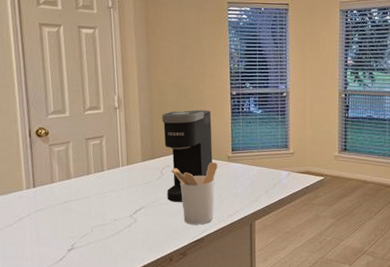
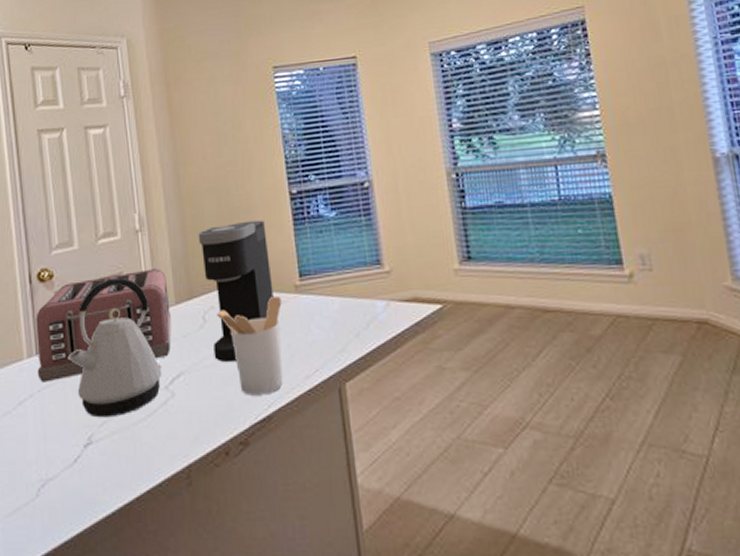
toaster: none [33,136,138,207] -> present [36,269,172,383]
kettle: none [58,139,129,233] -> present [68,277,162,418]

